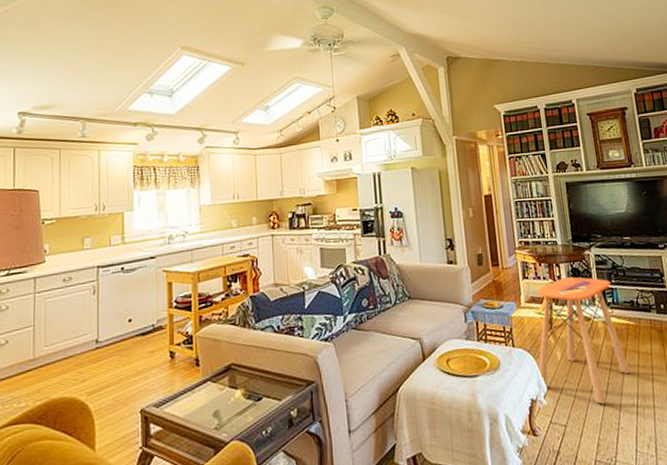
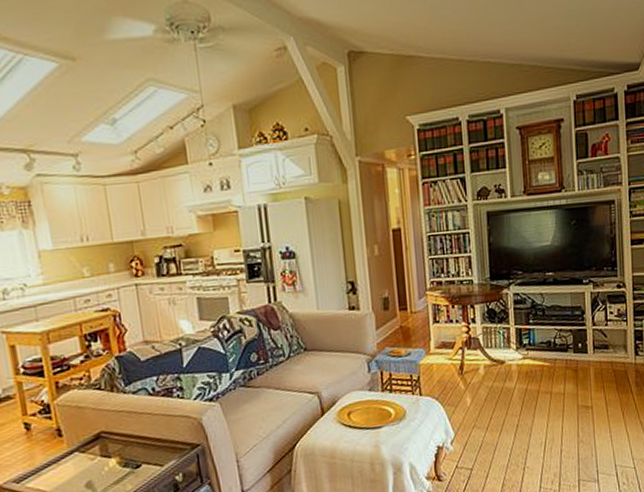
side table: present [536,276,630,404] -> none [446,318,541,446]

